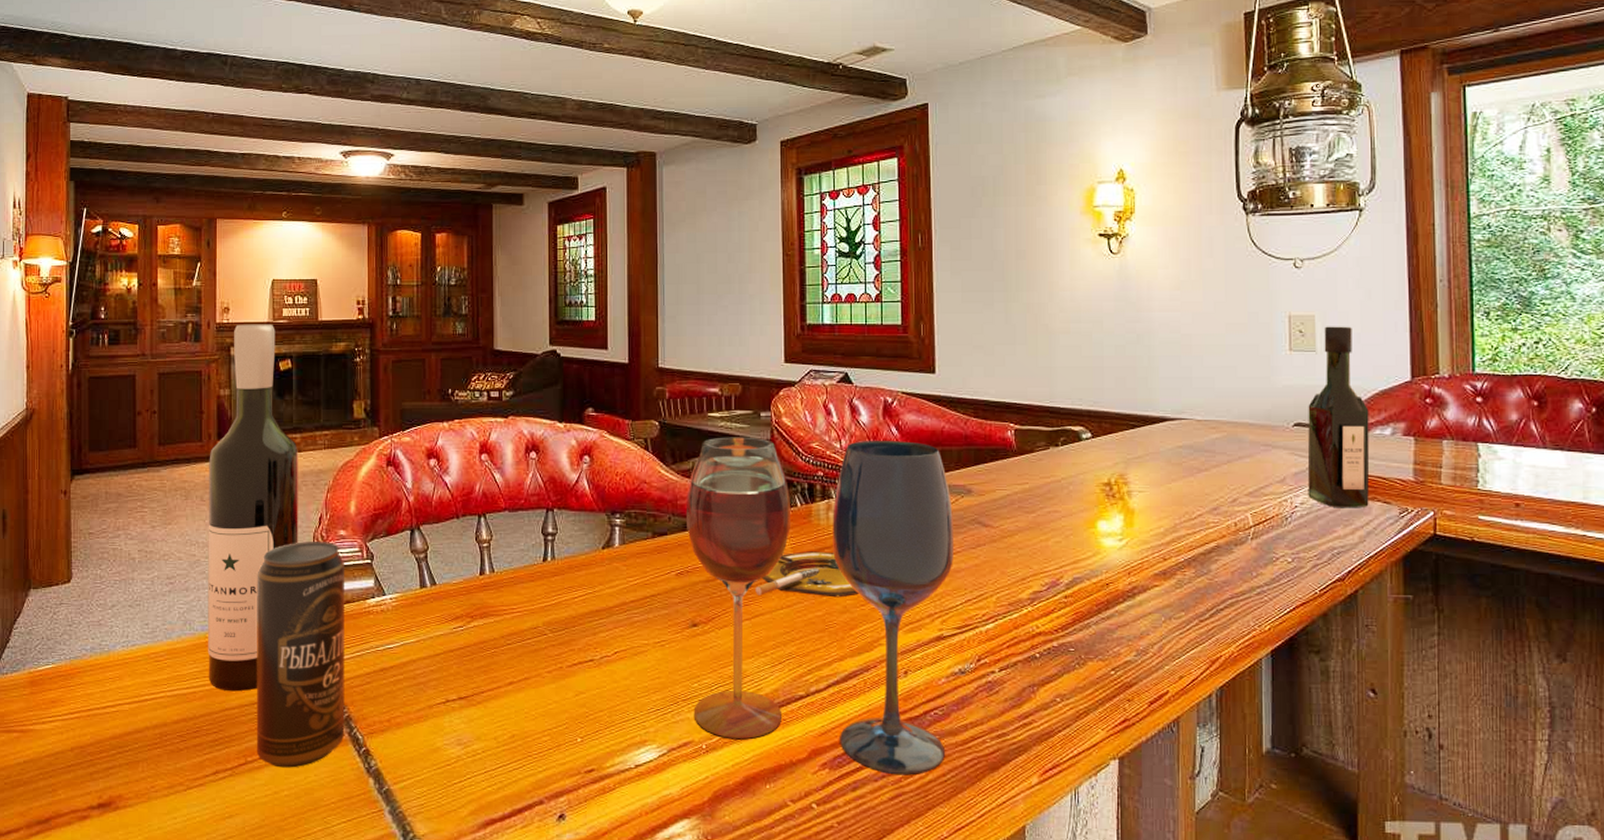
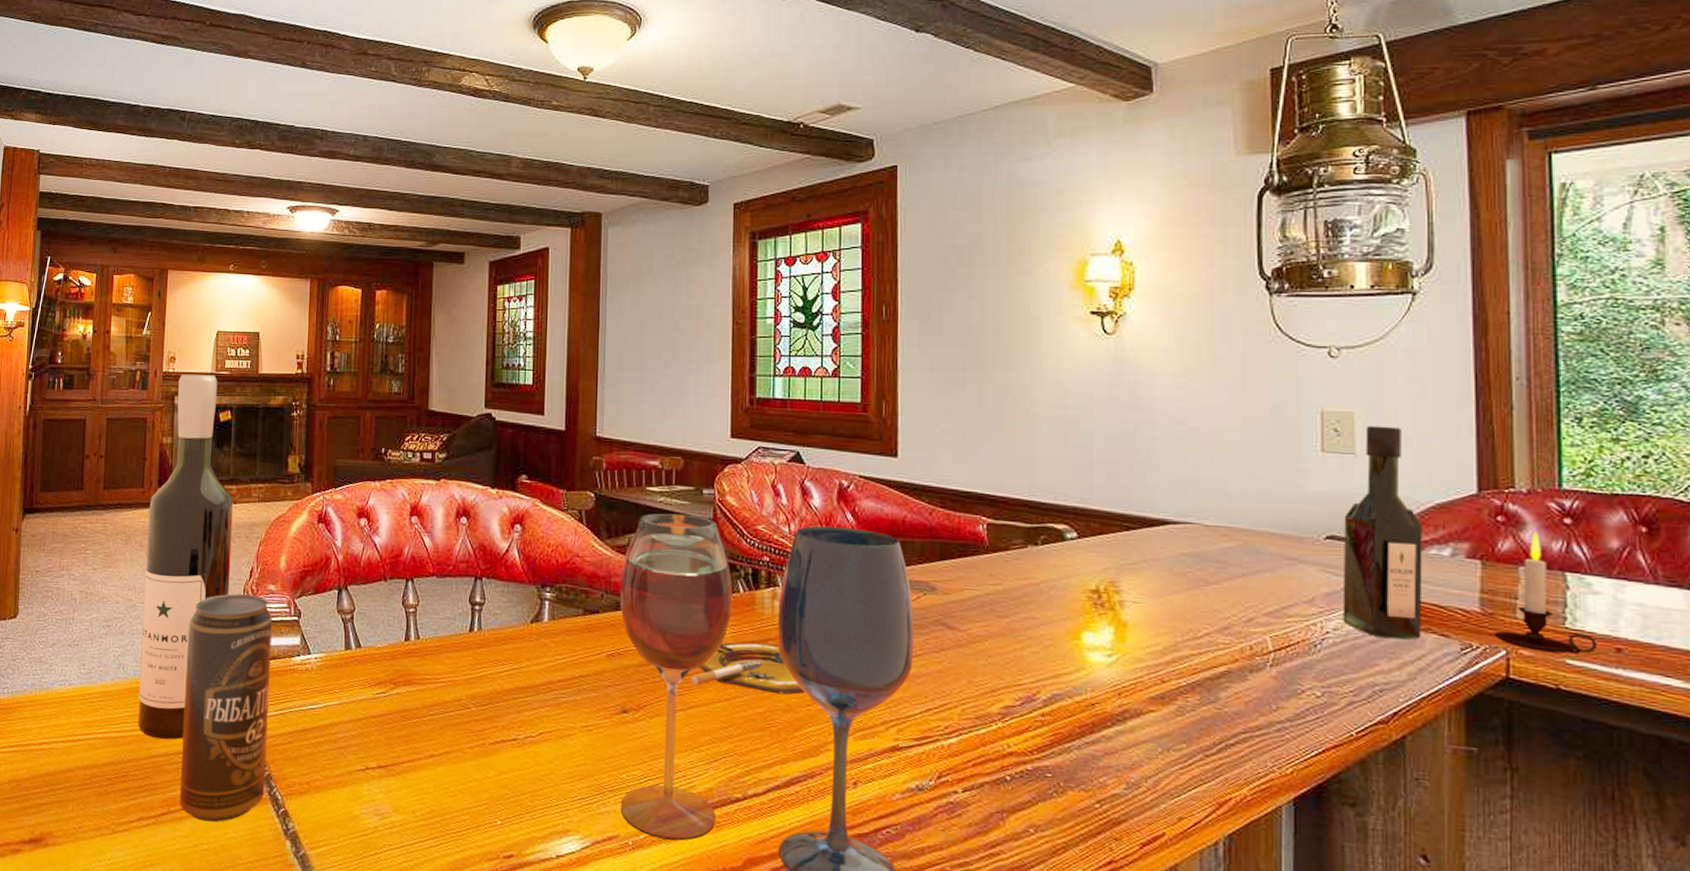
candle: none [1425,410,1501,511] -> present [1494,532,1597,654]

